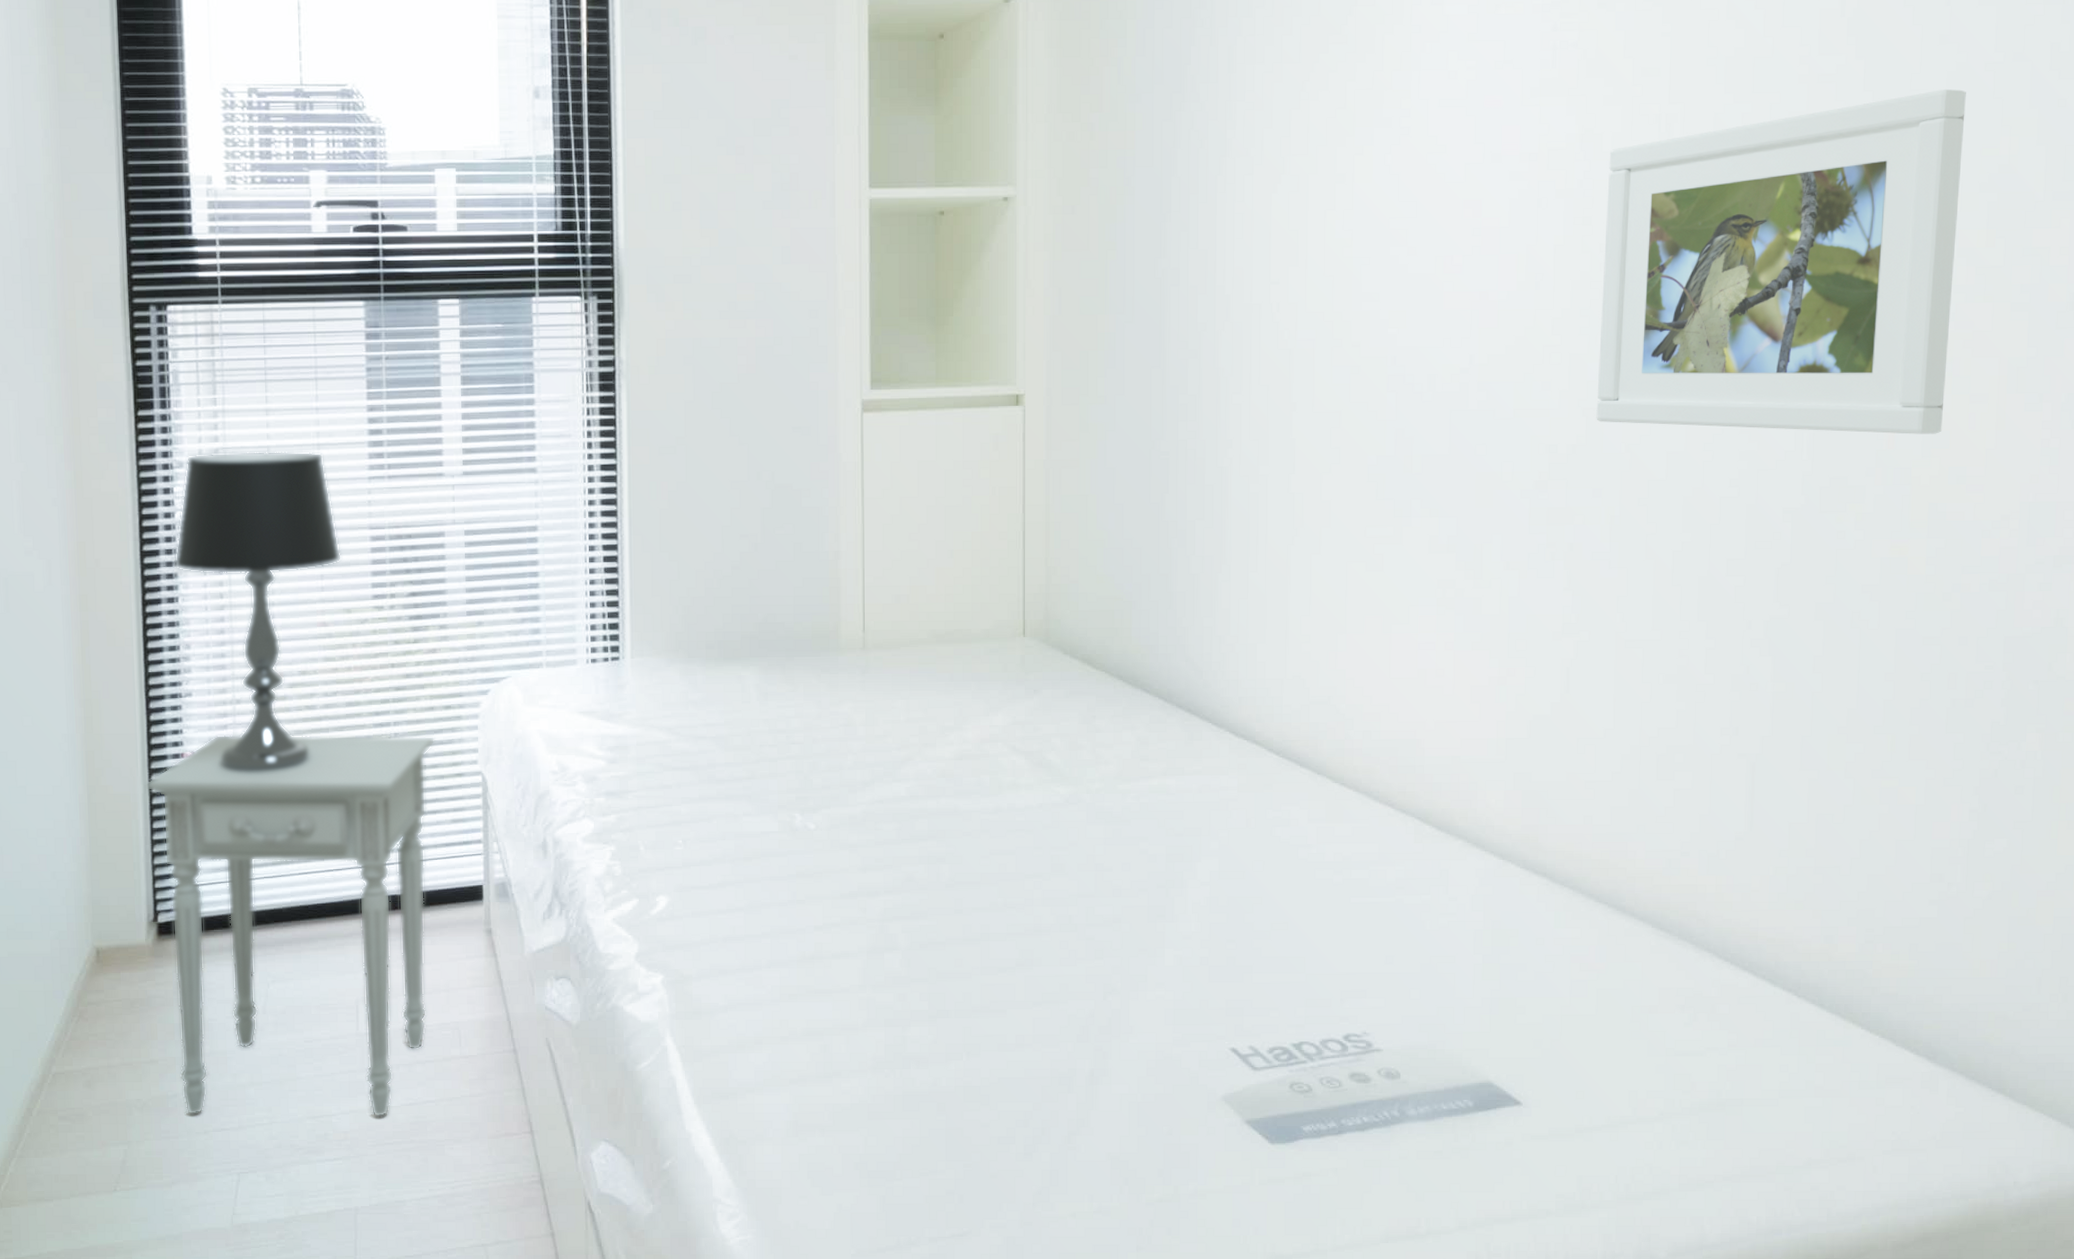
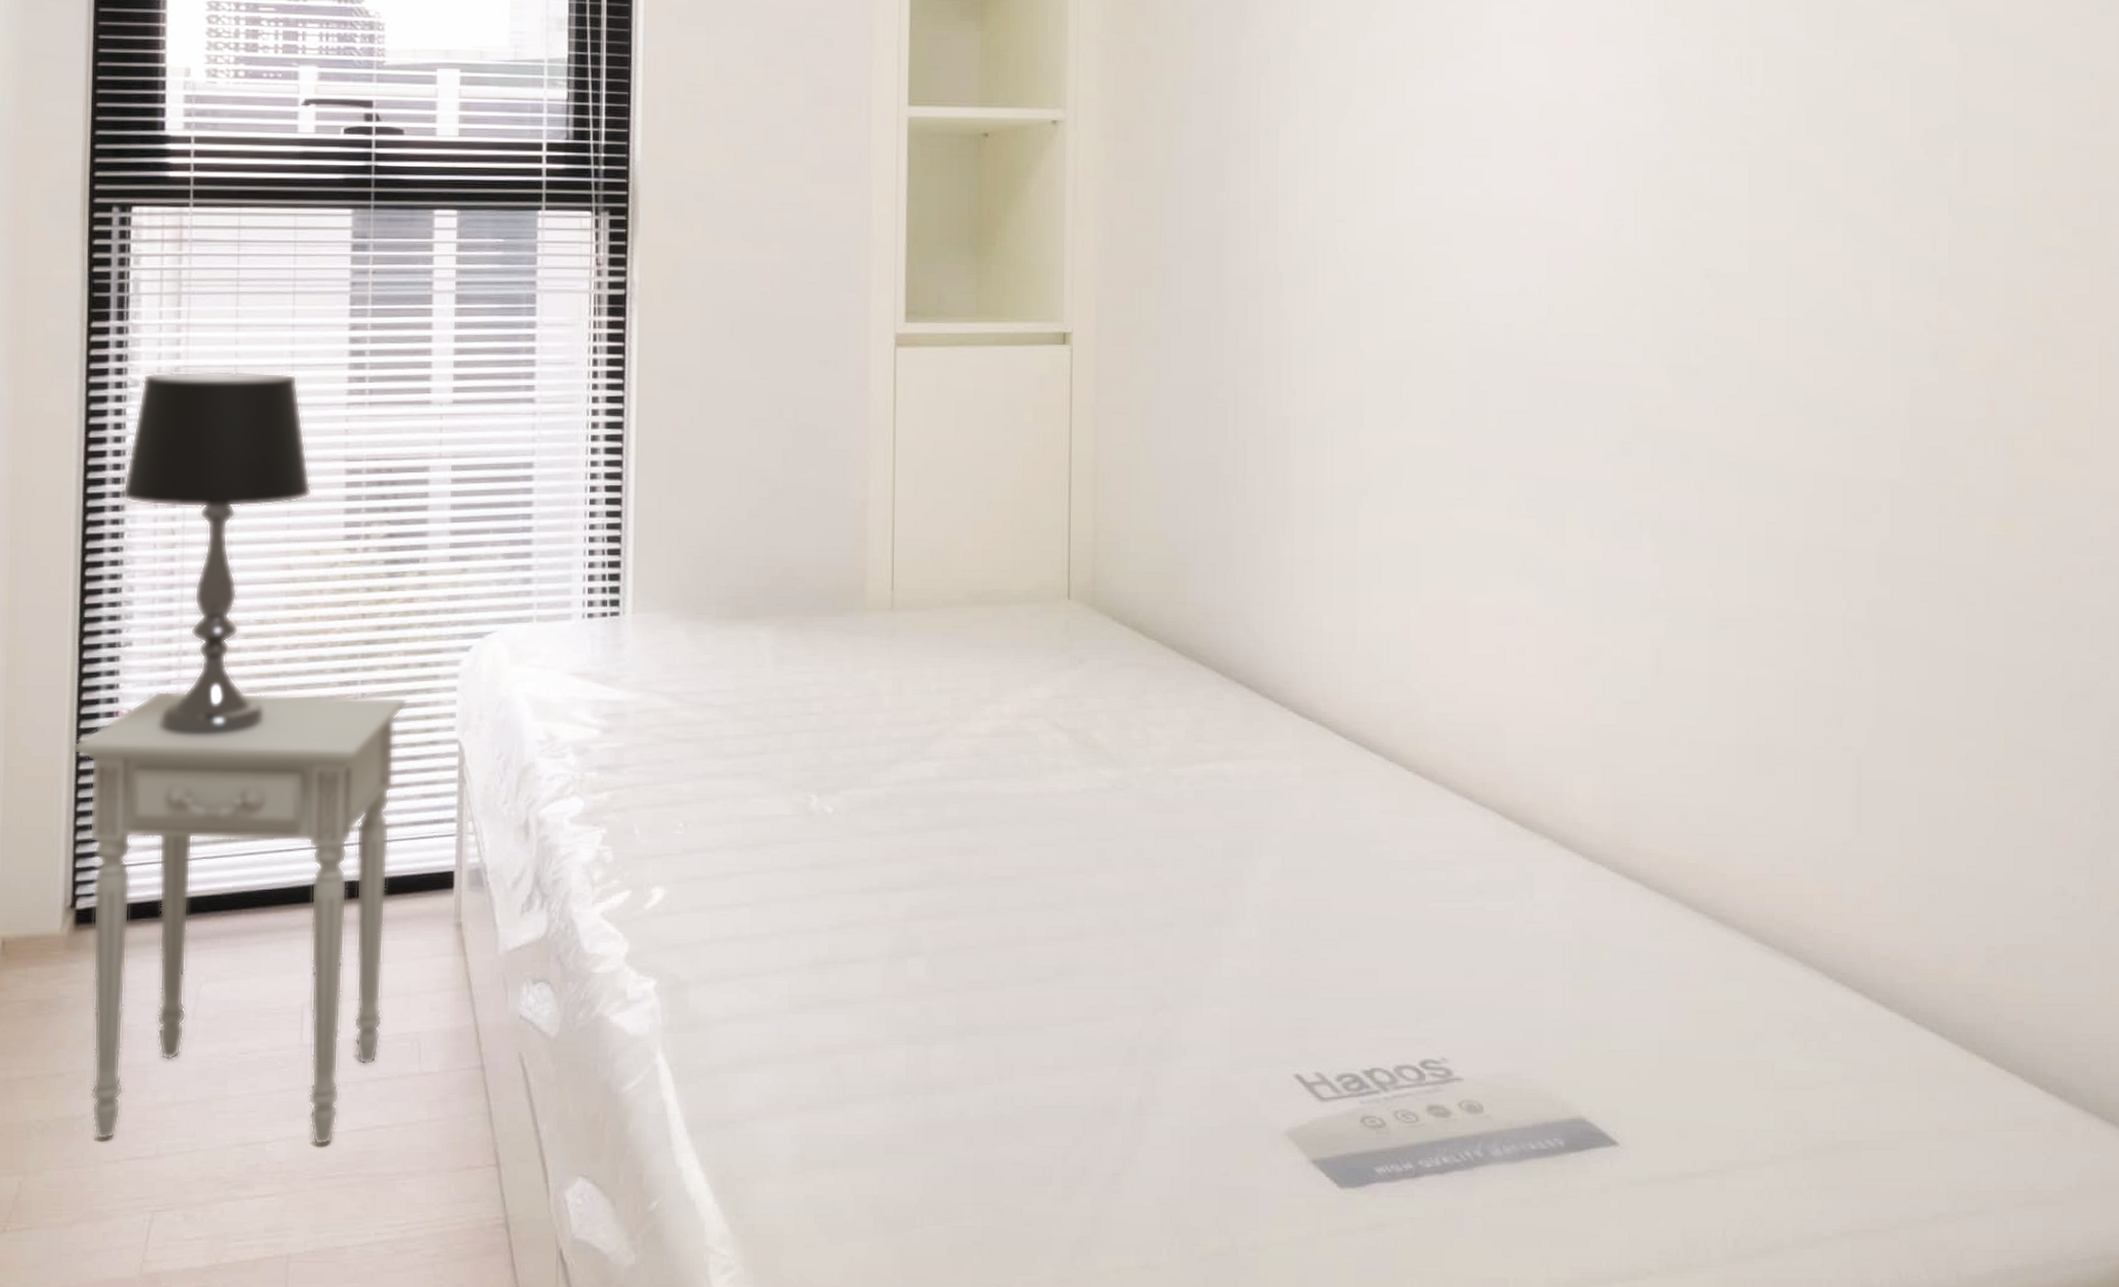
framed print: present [1596,88,1966,434] -> none [1682,42,2054,403]

